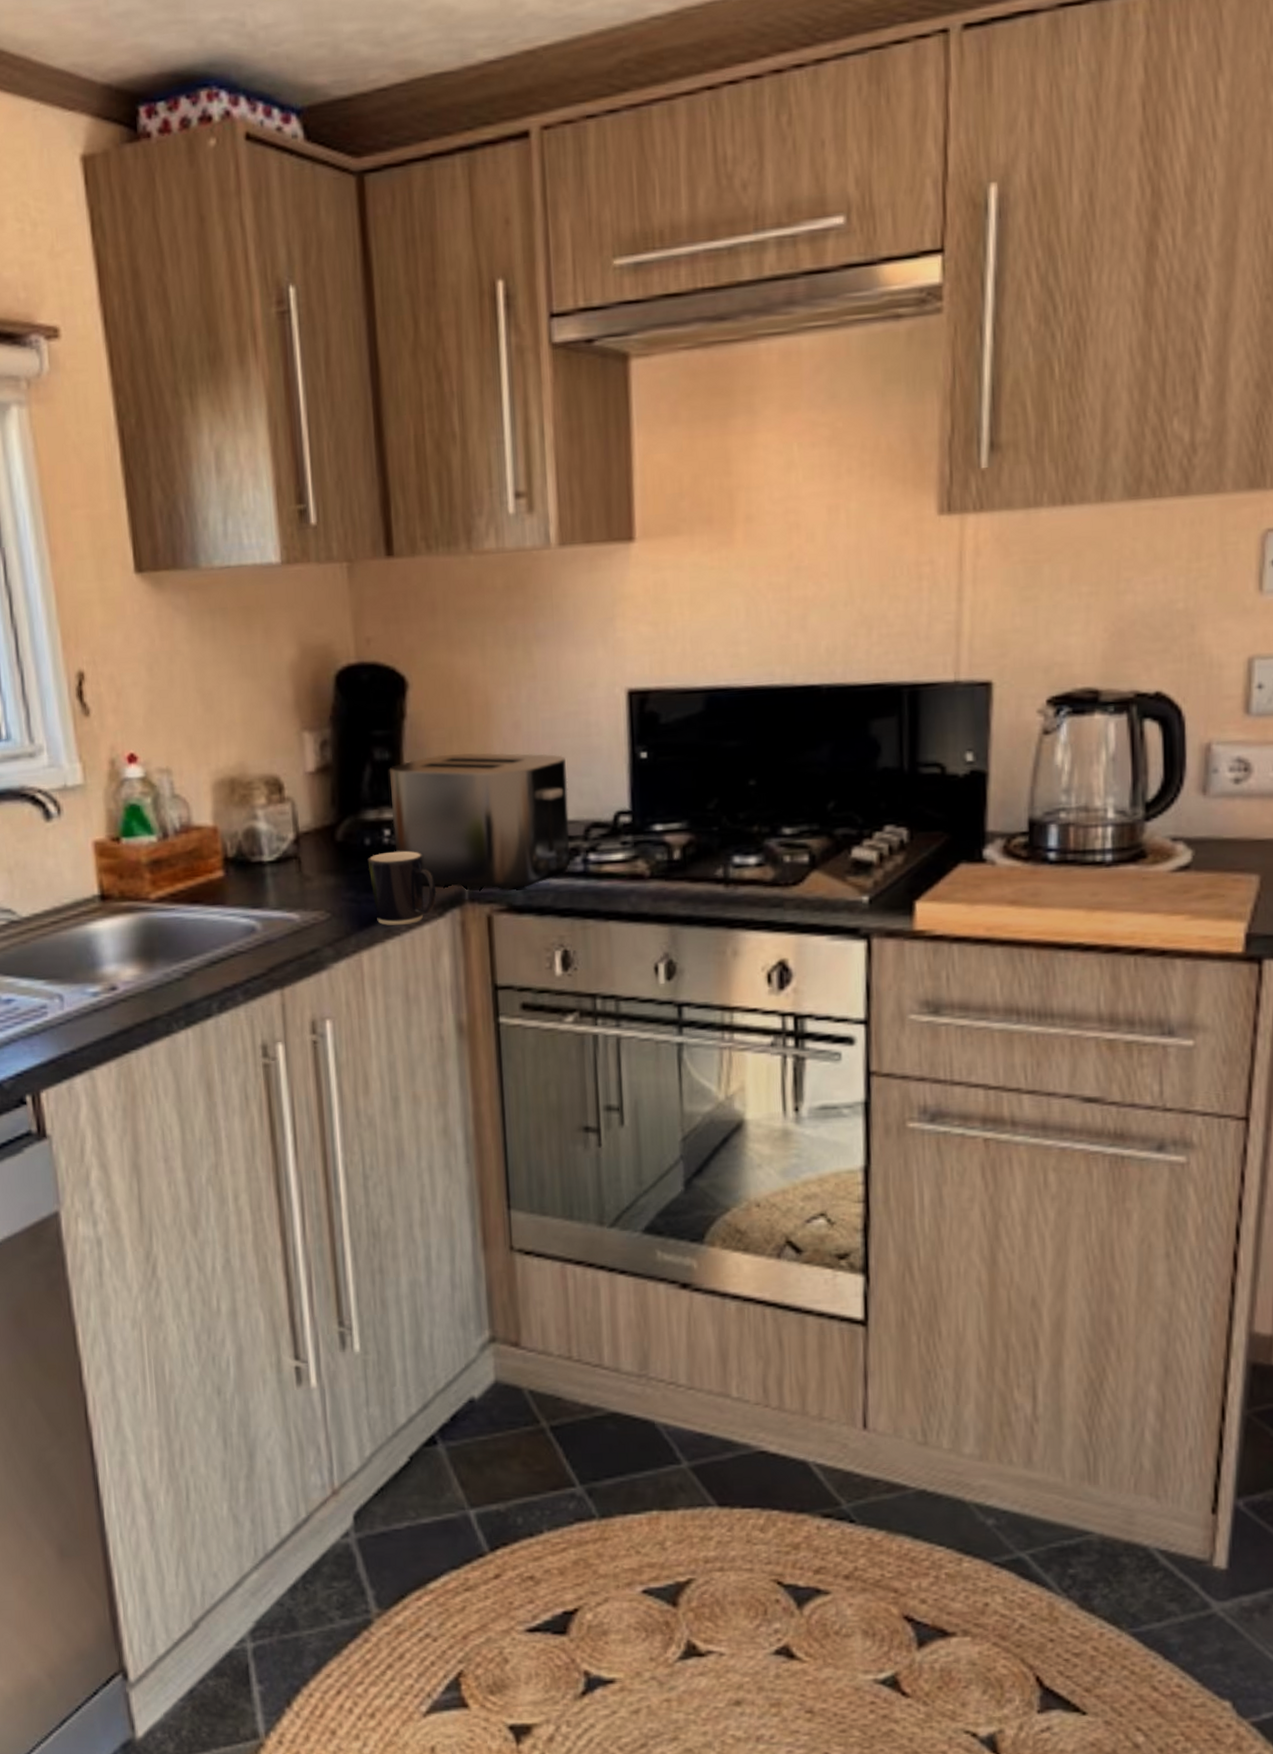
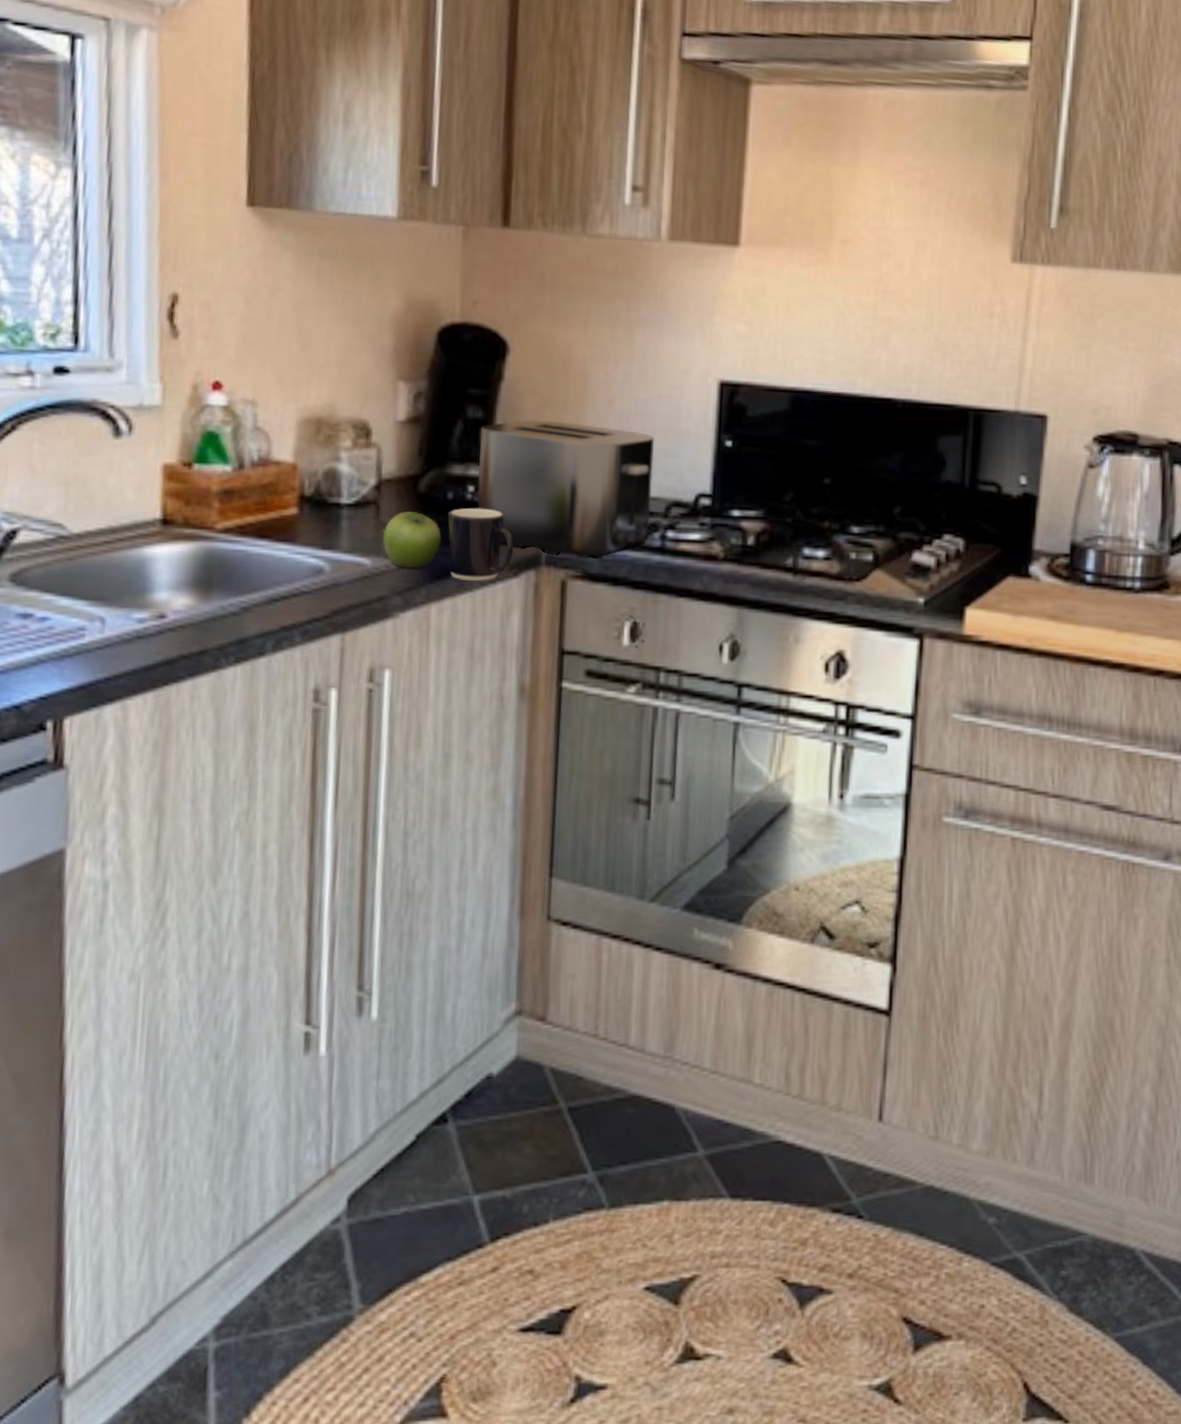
fruit: none [307,861,364,919] -> present [382,511,442,569]

